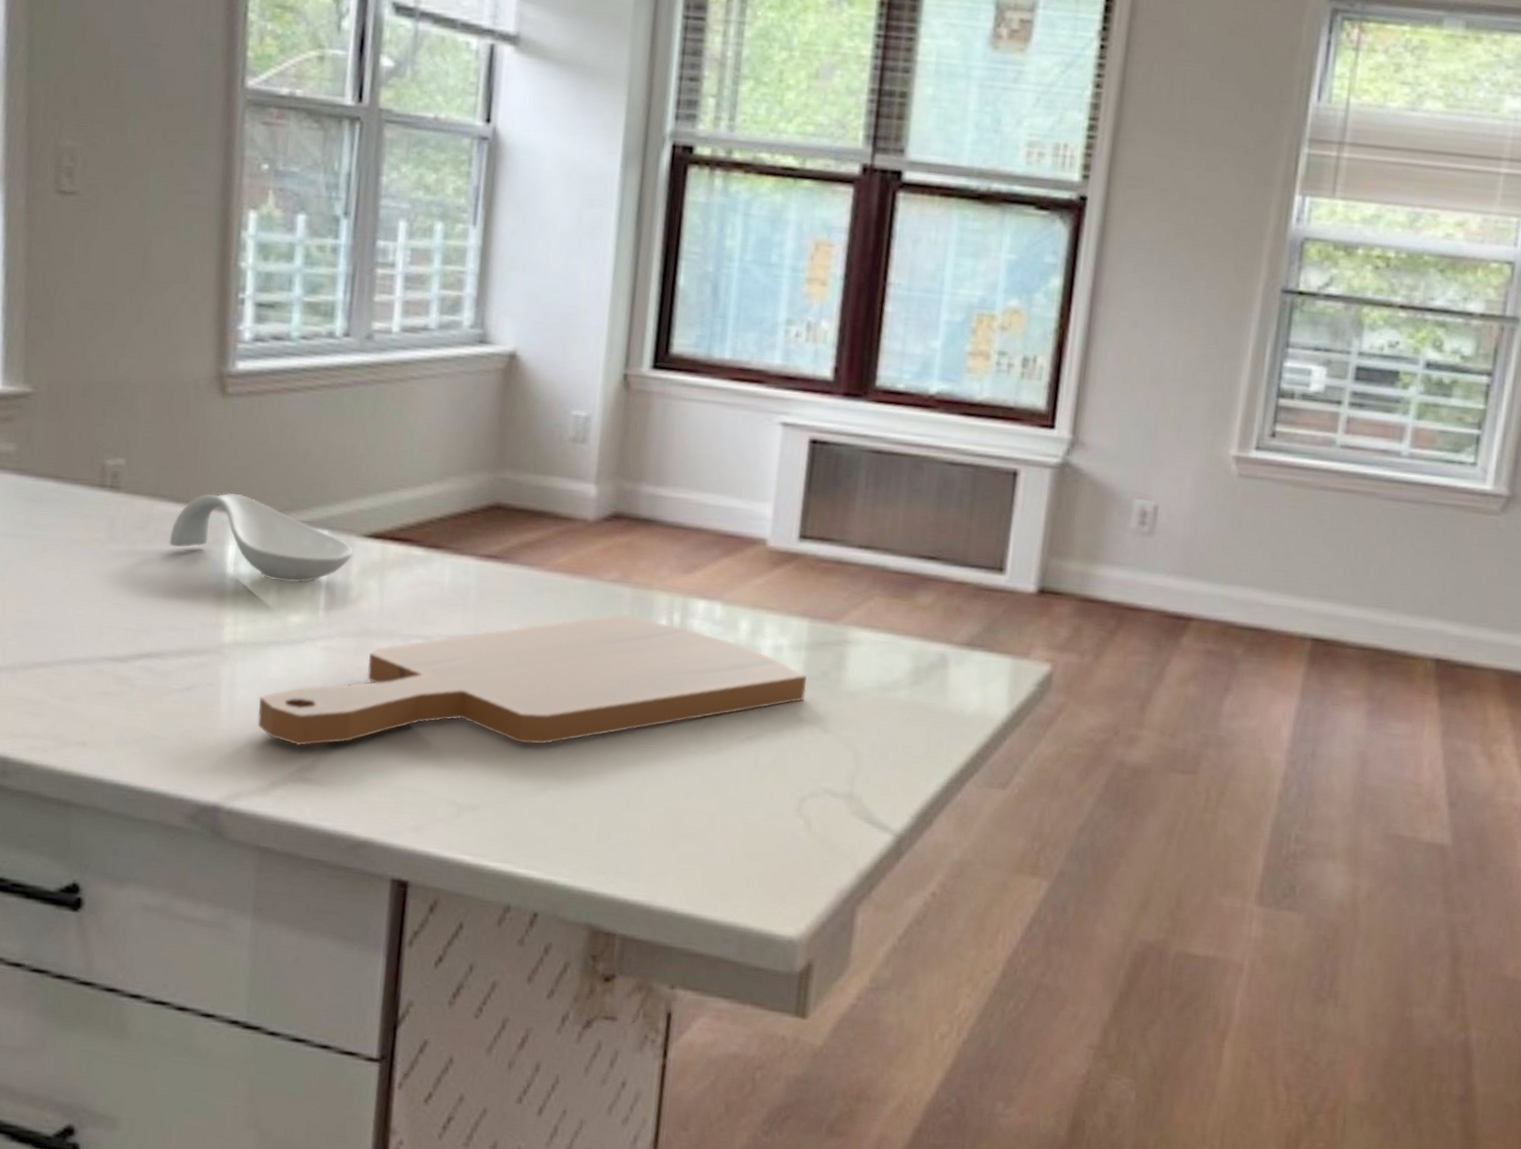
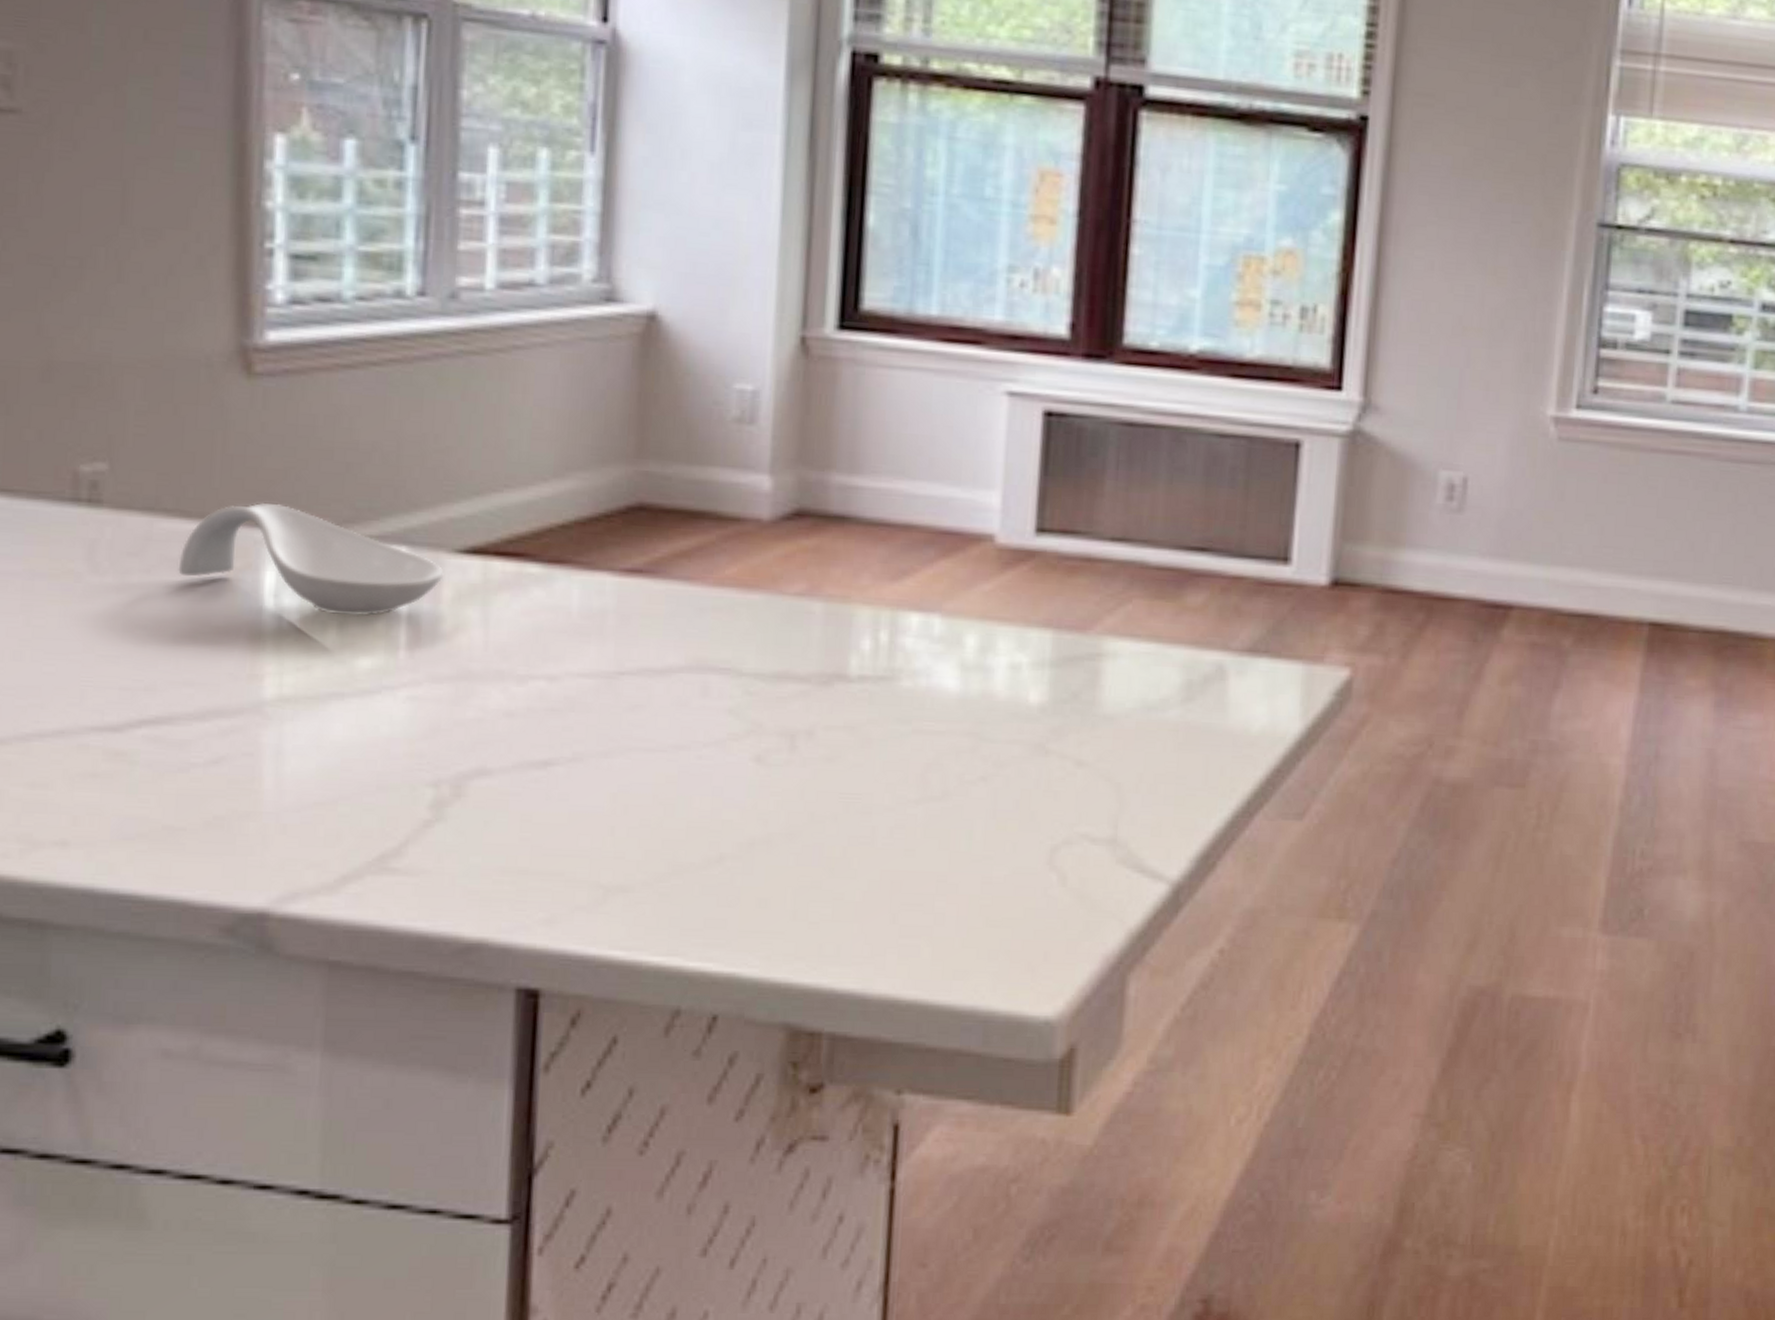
cutting board: present [257,613,808,747] -> none [317,635,1054,827]

